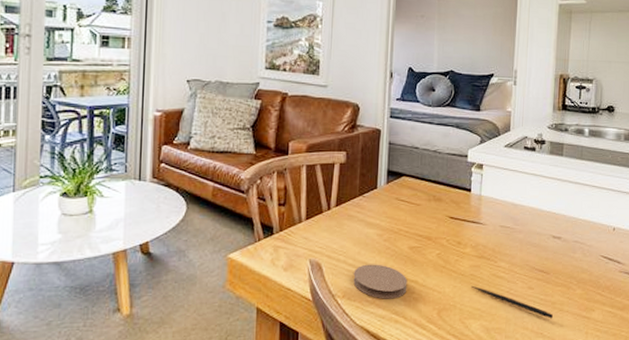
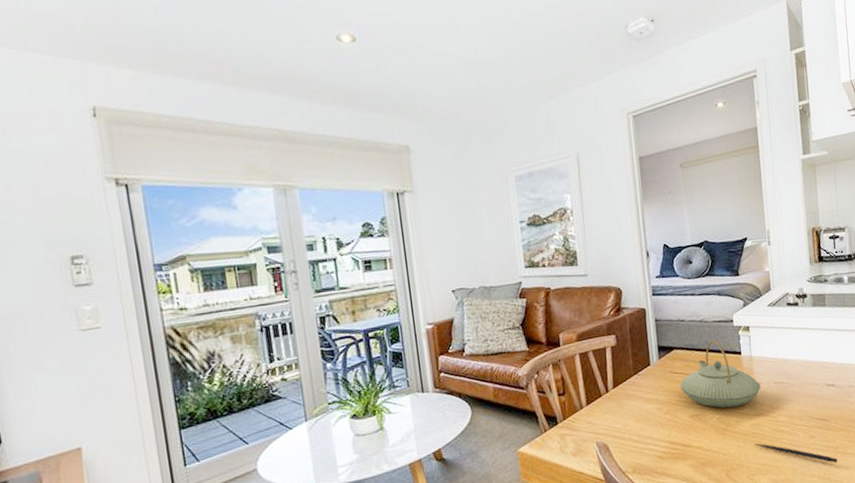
coaster: present [353,264,408,299] -> none [640,436,694,469]
teapot: none [404,173,486,245] -> present [680,340,761,408]

